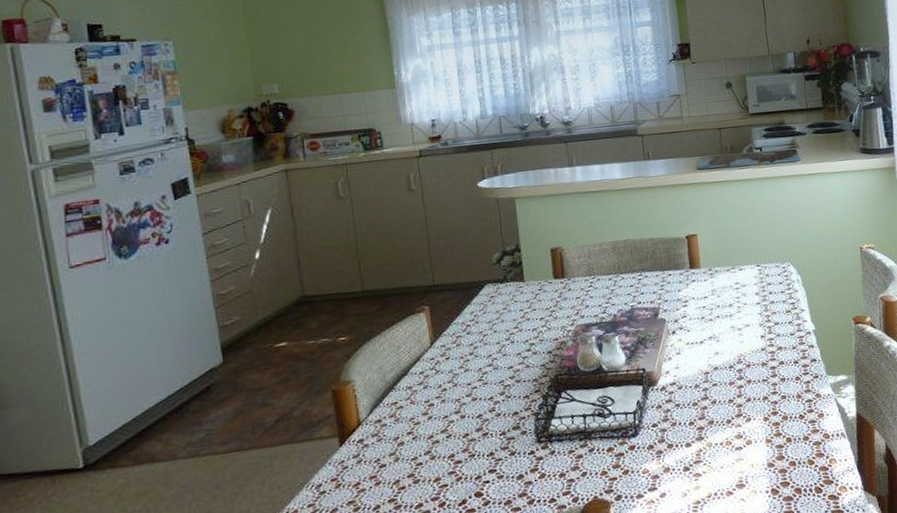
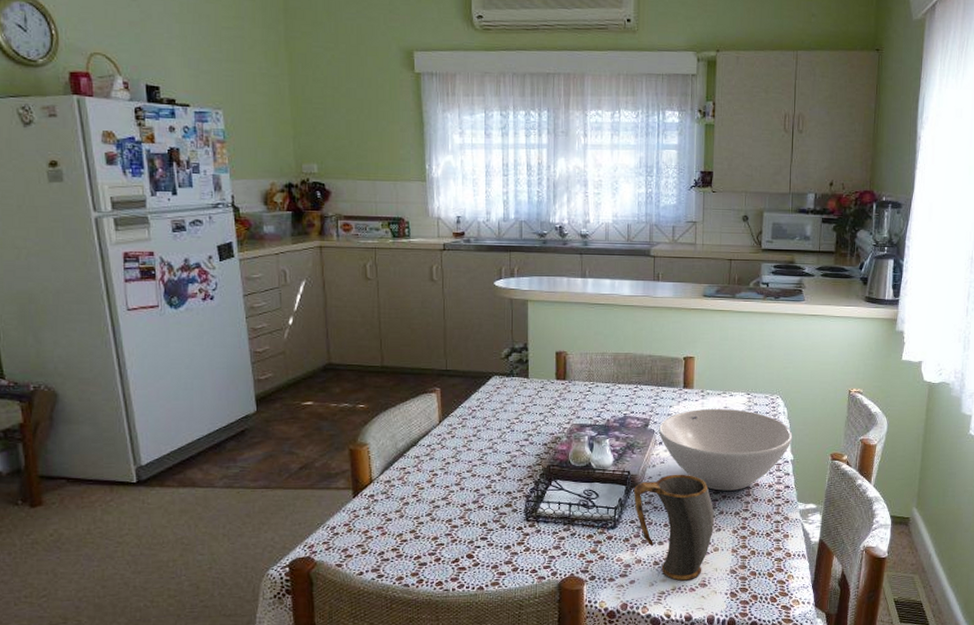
mug: none [651,362,743,485] -> present [633,474,714,581]
bowl: none [670,283,811,376] -> present [659,408,793,491]

